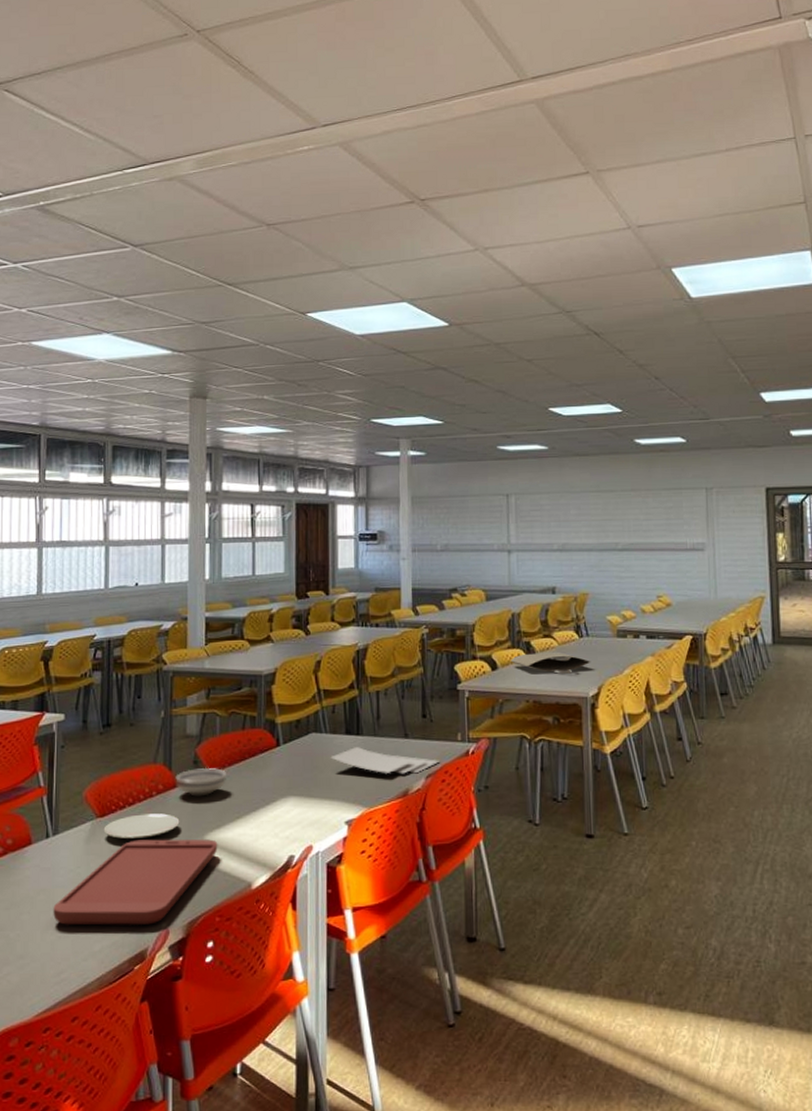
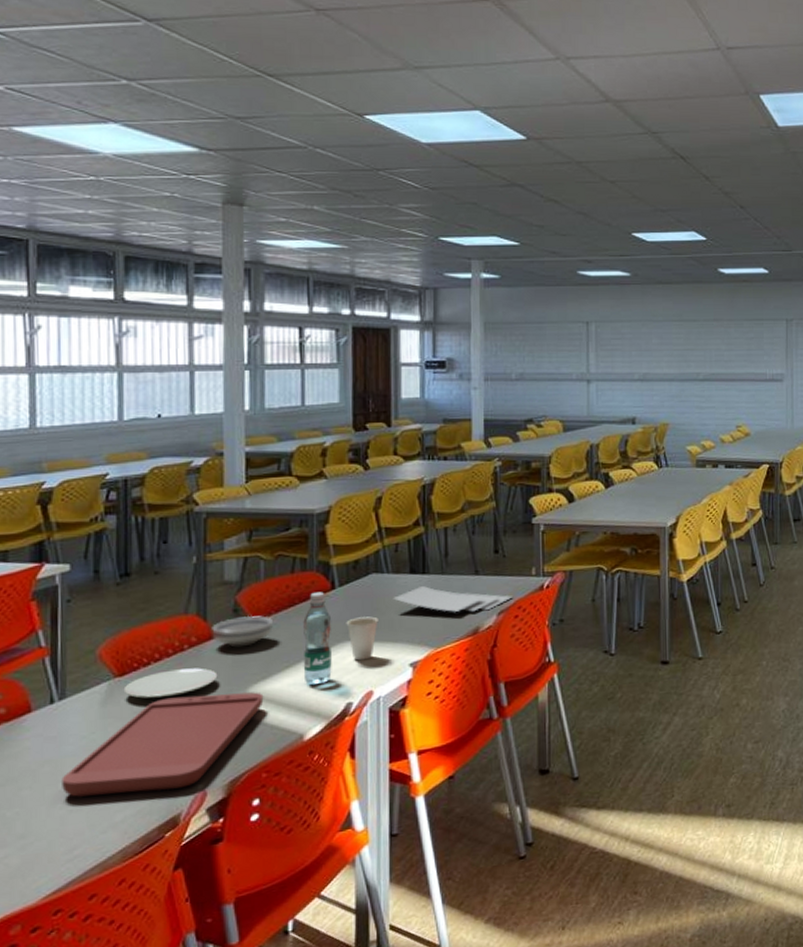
bottle: none [251,748,277,837] -> present [303,592,332,686]
cup: none [289,774,318,816] -> present [346,616,379,661]
tote bag: present [511,652,591,675] -> none [588,483,670,506]

